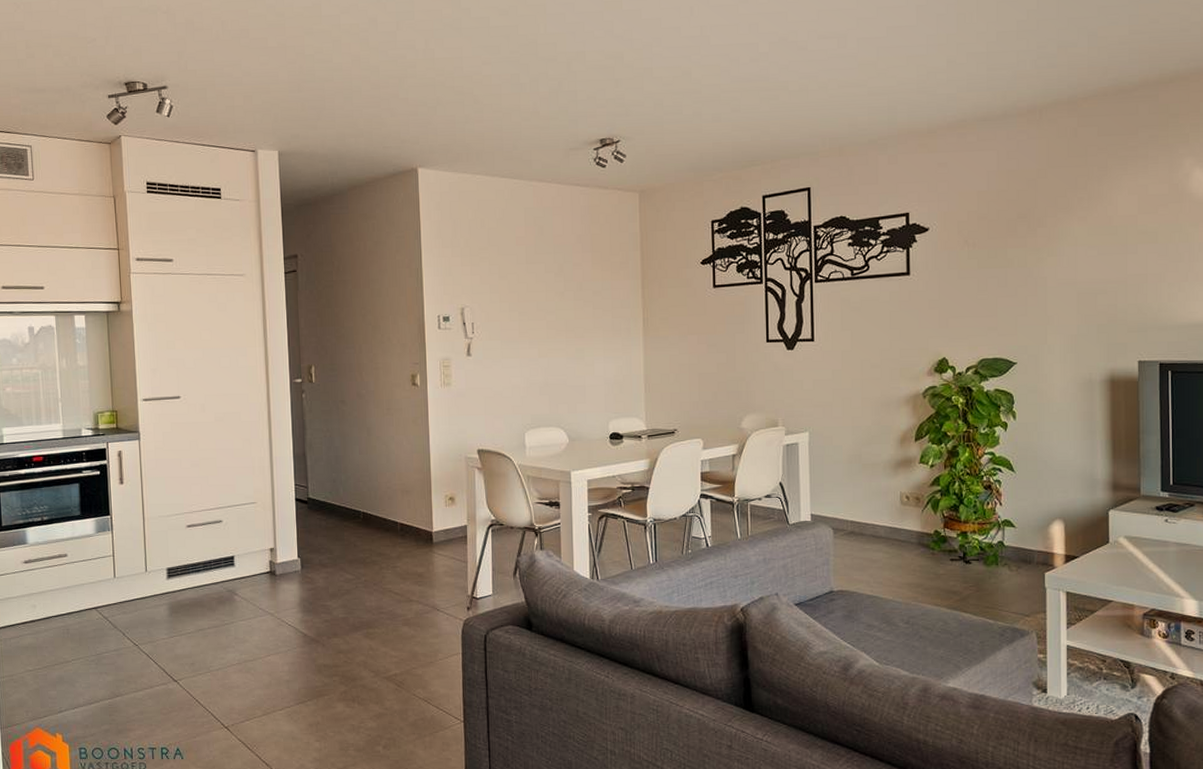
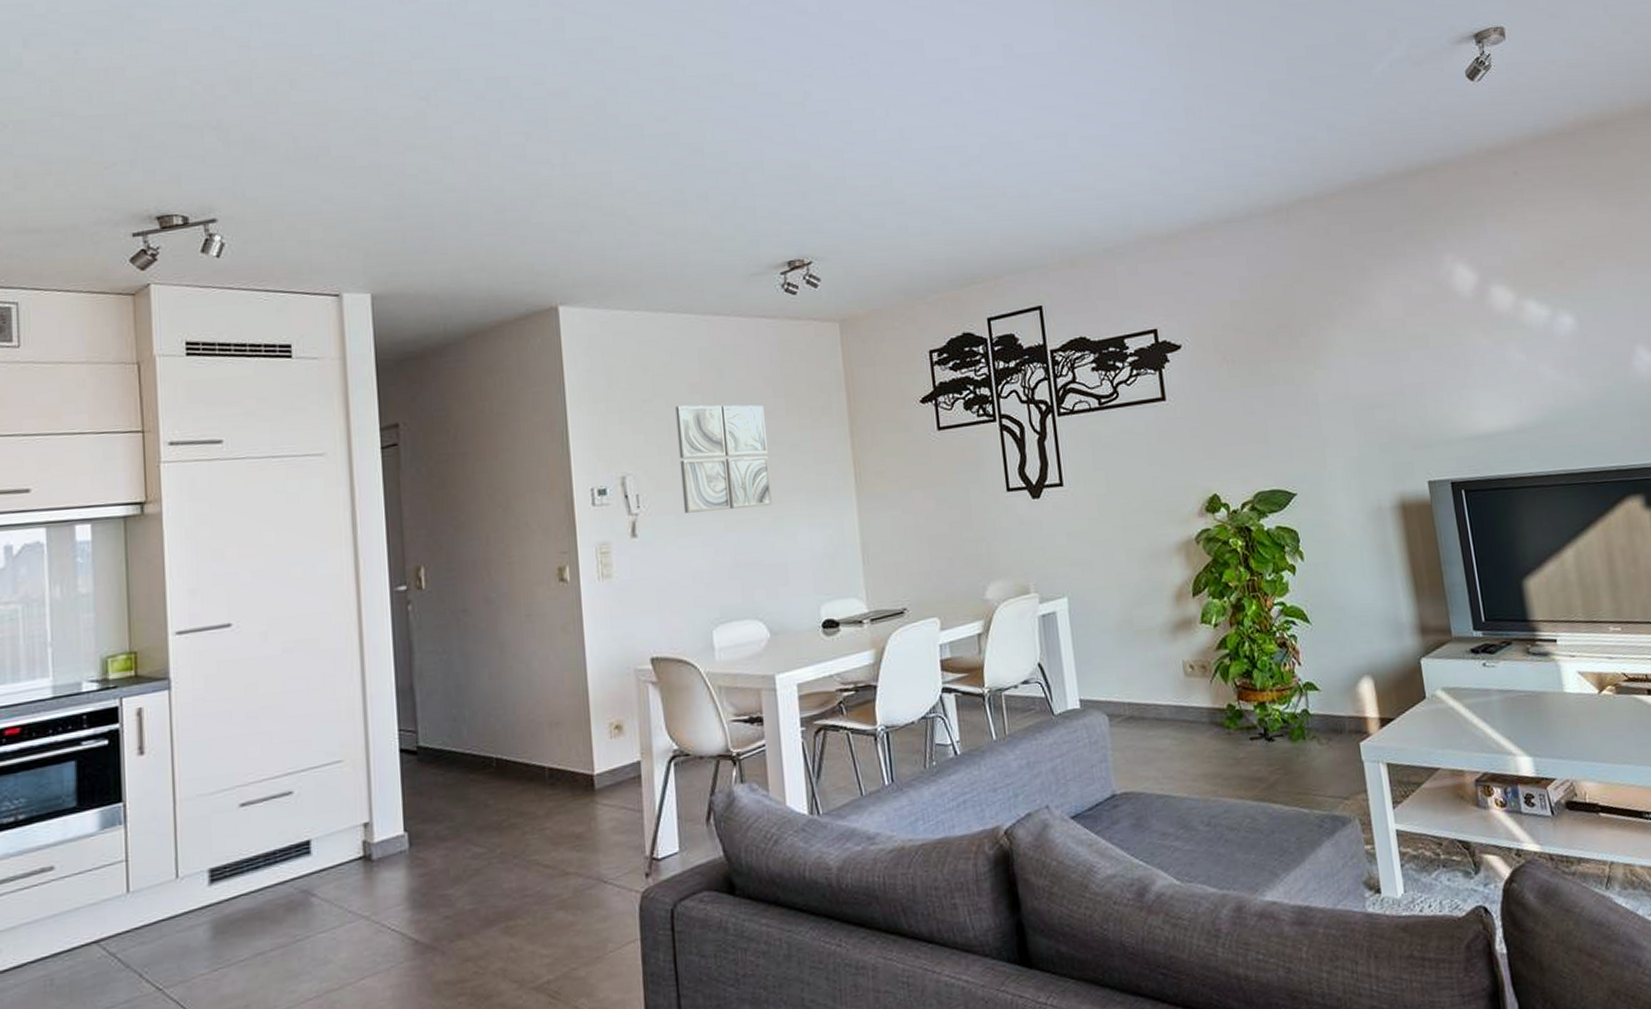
wall art: none [505,254,577,341] -> present [675,405,773,513]

